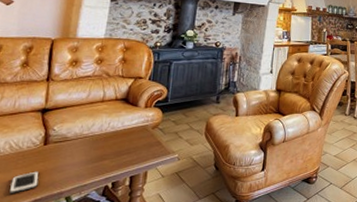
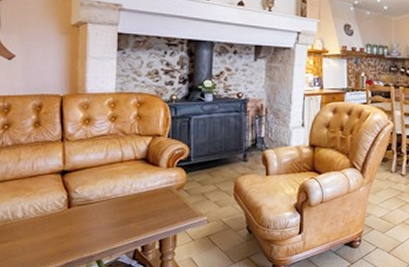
cell phone: present [10,171,40,193] -> none [41,235,68,256]

